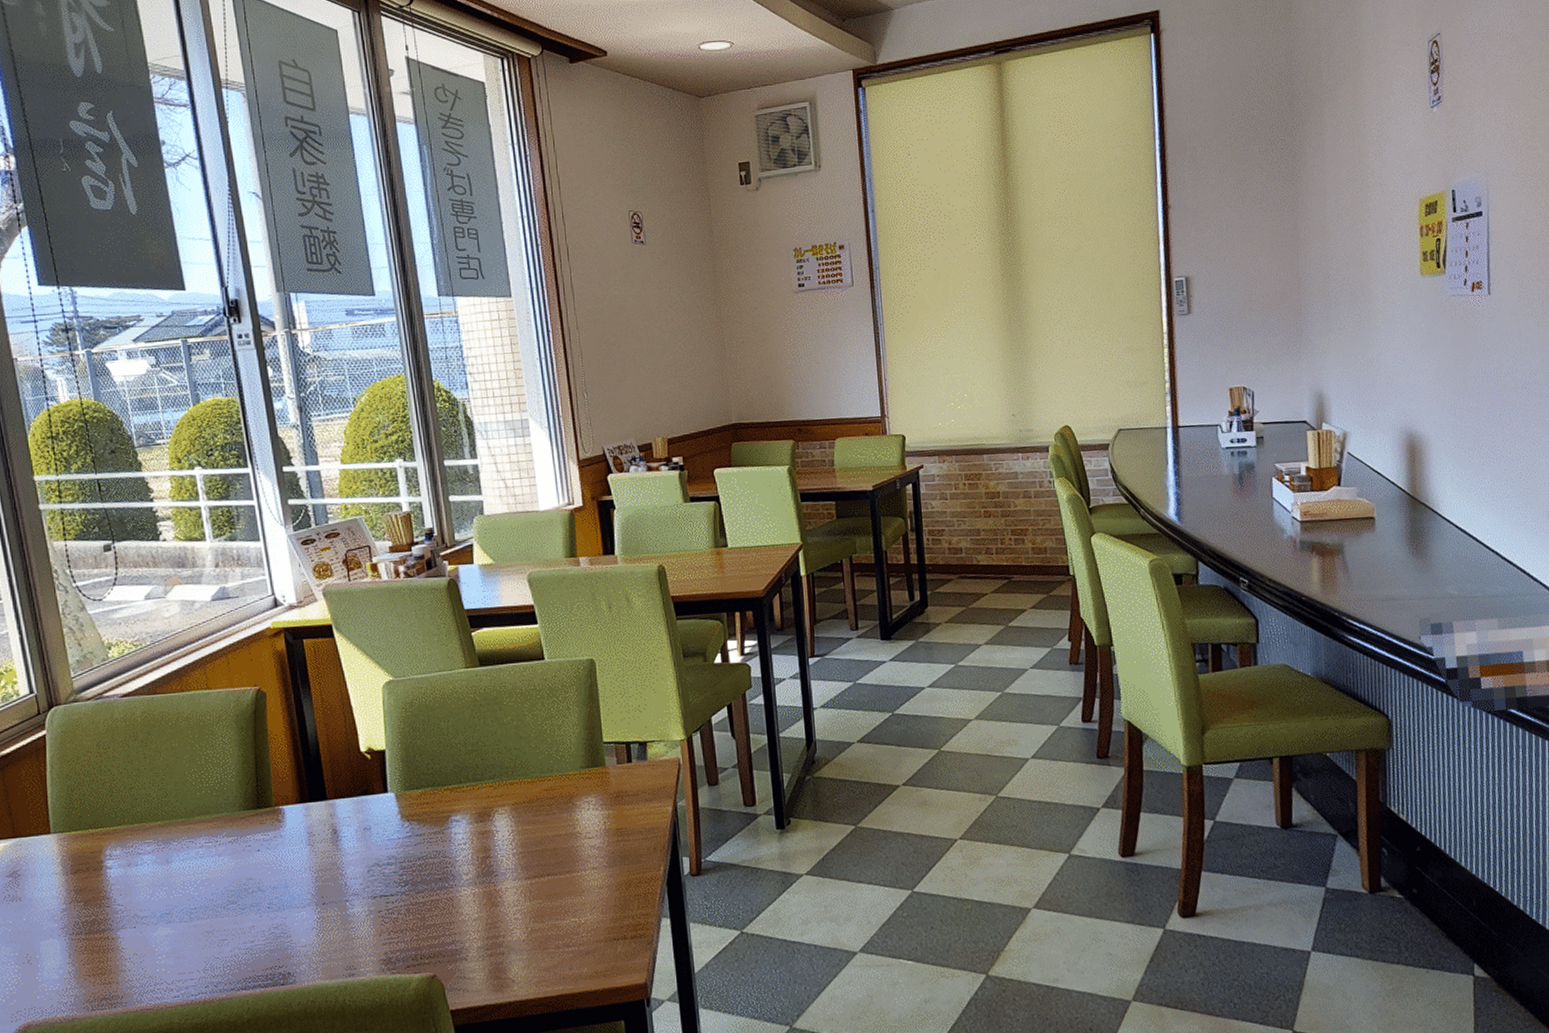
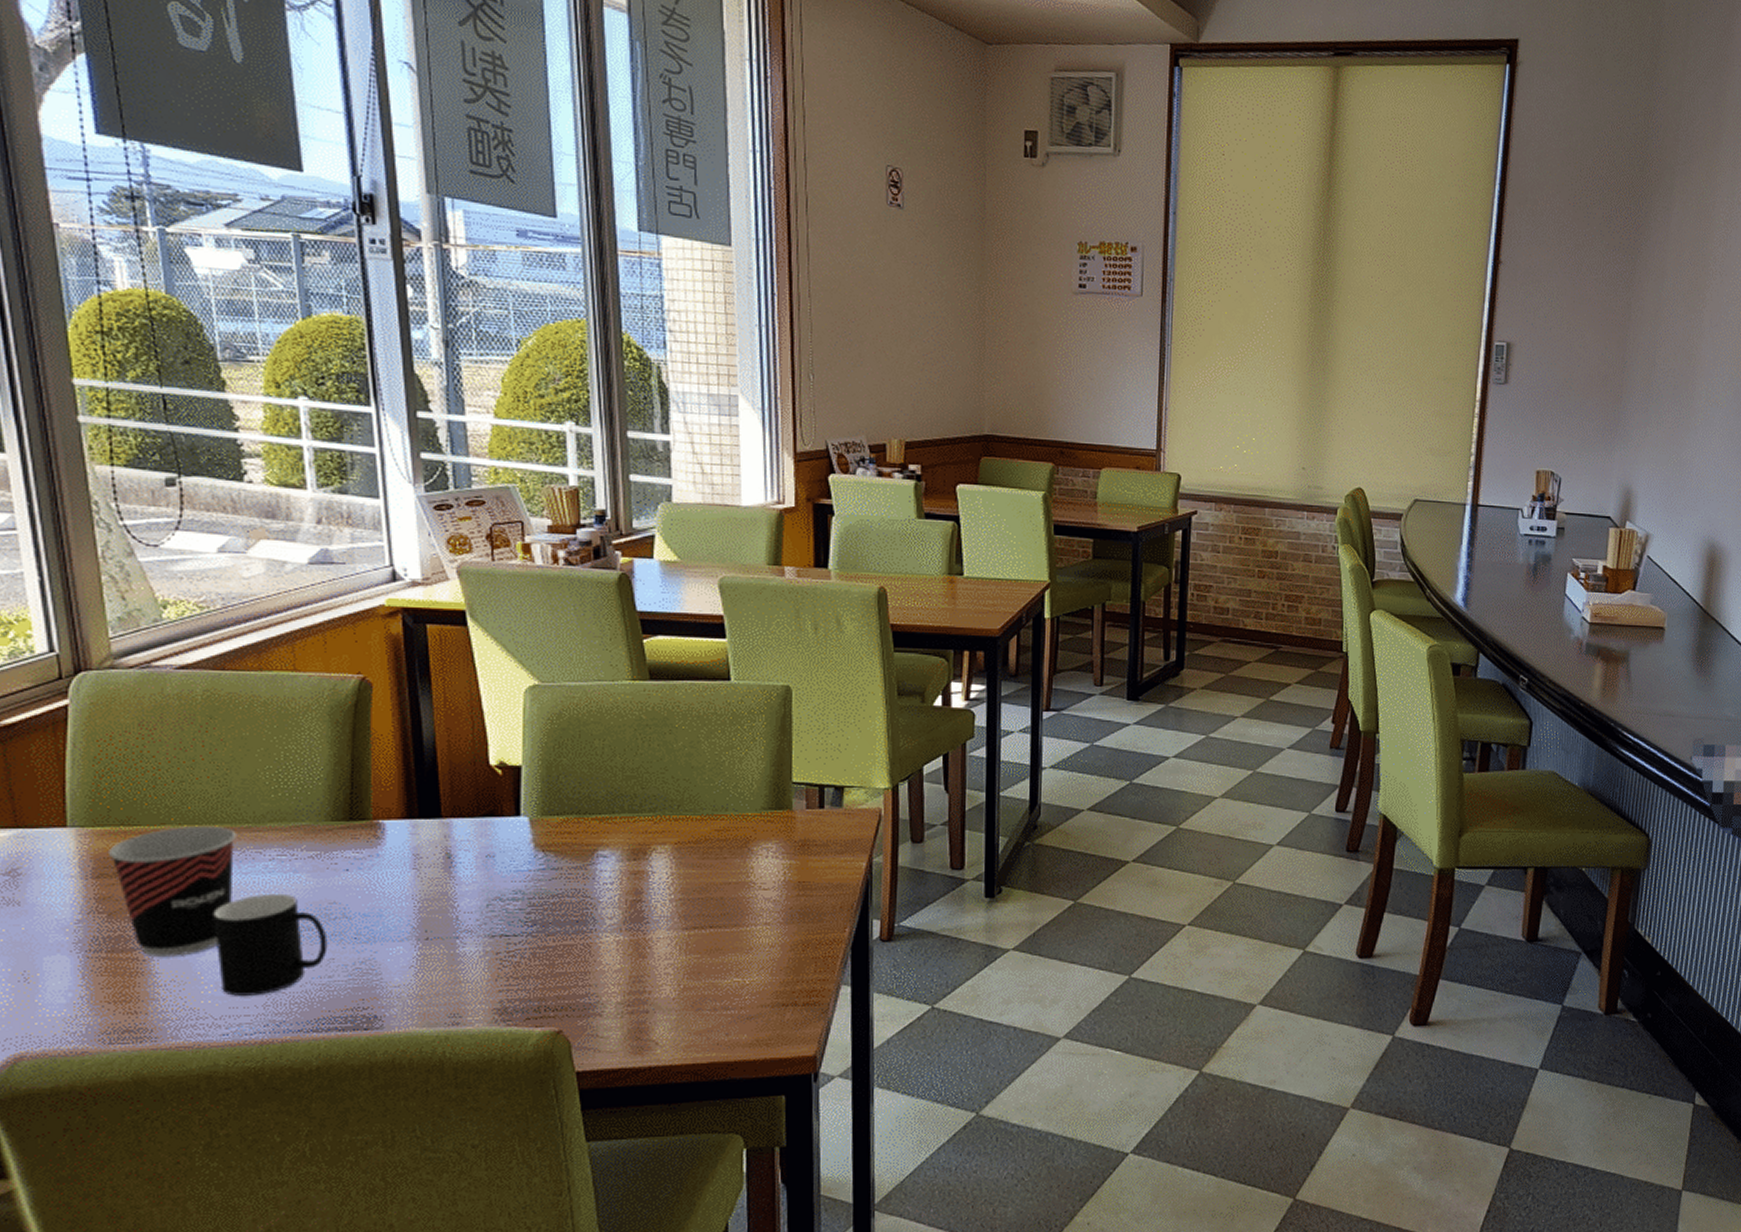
cup: none [81,822,174,935] -> present [107,825,236,956]
cup: none [161,874,249,964] -> present [213,893,328,996]

